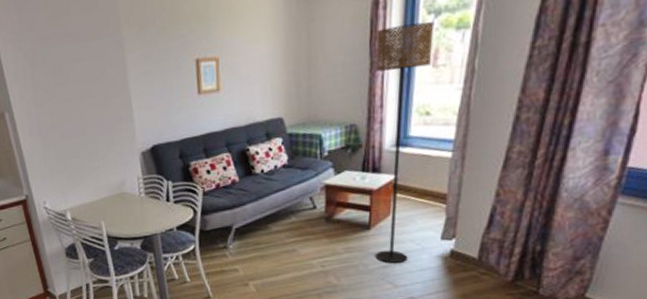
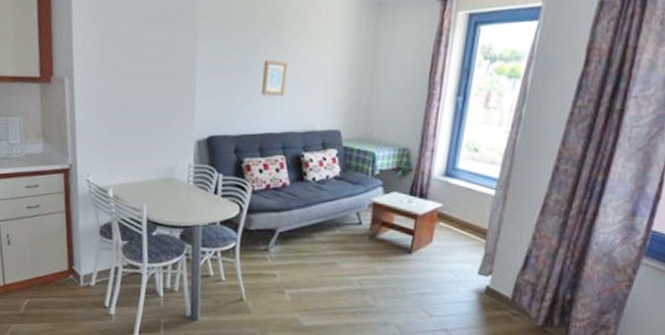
floor lamp: present [375,21,434,263] -> none [413,64,489,292]

